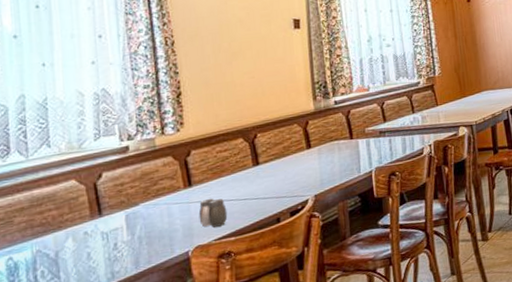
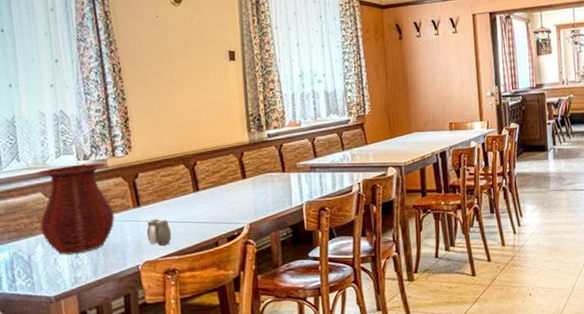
vase: none [70,142,162,248] -> present [36,163,115,255]

